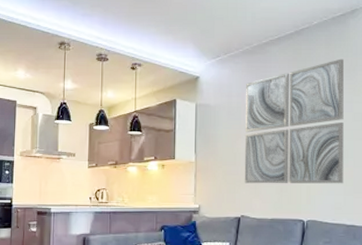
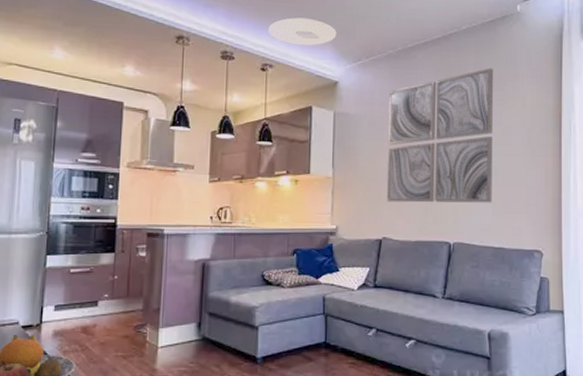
ceiling light: none [137,21,197,46] -> present [268,17,337,46]

